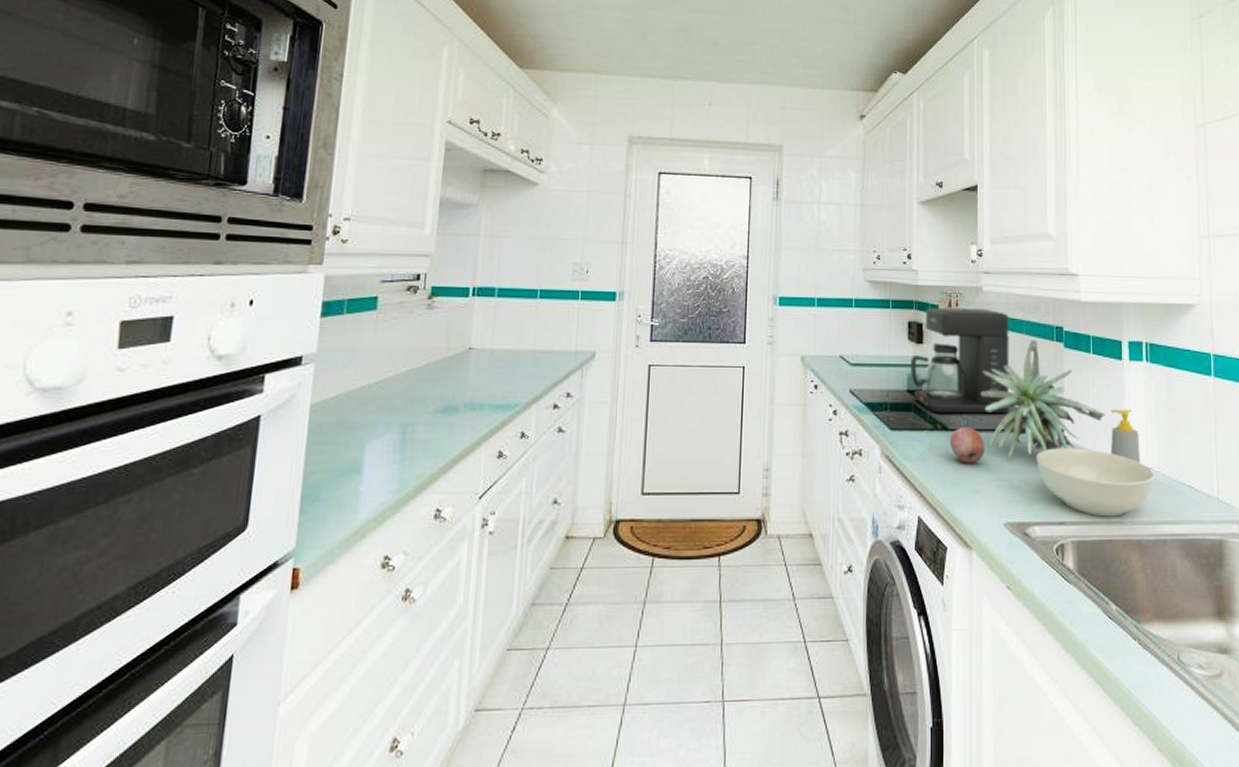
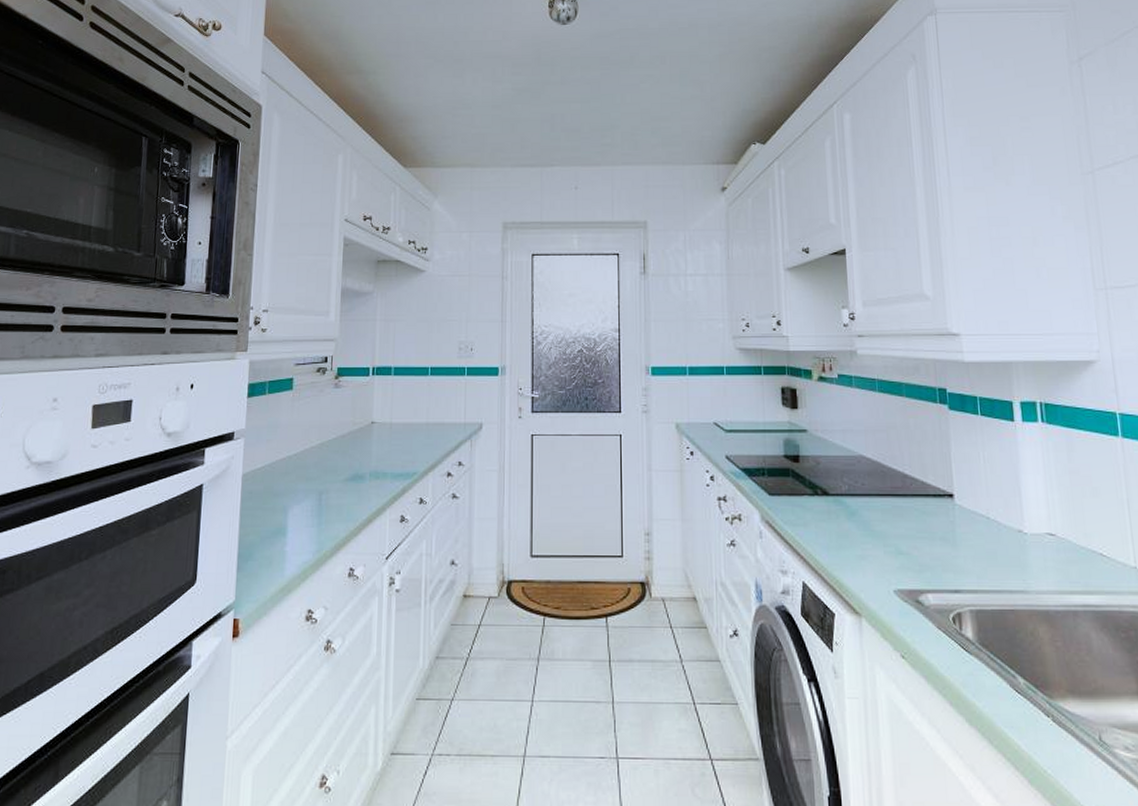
coffee maker: present [911,307,1010,414] -> none [786,372,894,479]
fruit: present [949,426,986,463] -> none [830,491,870,529]
plant: present [980,339,1106,460] -> none [860,402,1000,526]
bowl: present [1035,448,1156,517] -> none [924,513,1061,586]
soap bottle: present [1110,409,1140,464] -> none [1005,472,1042,530]

